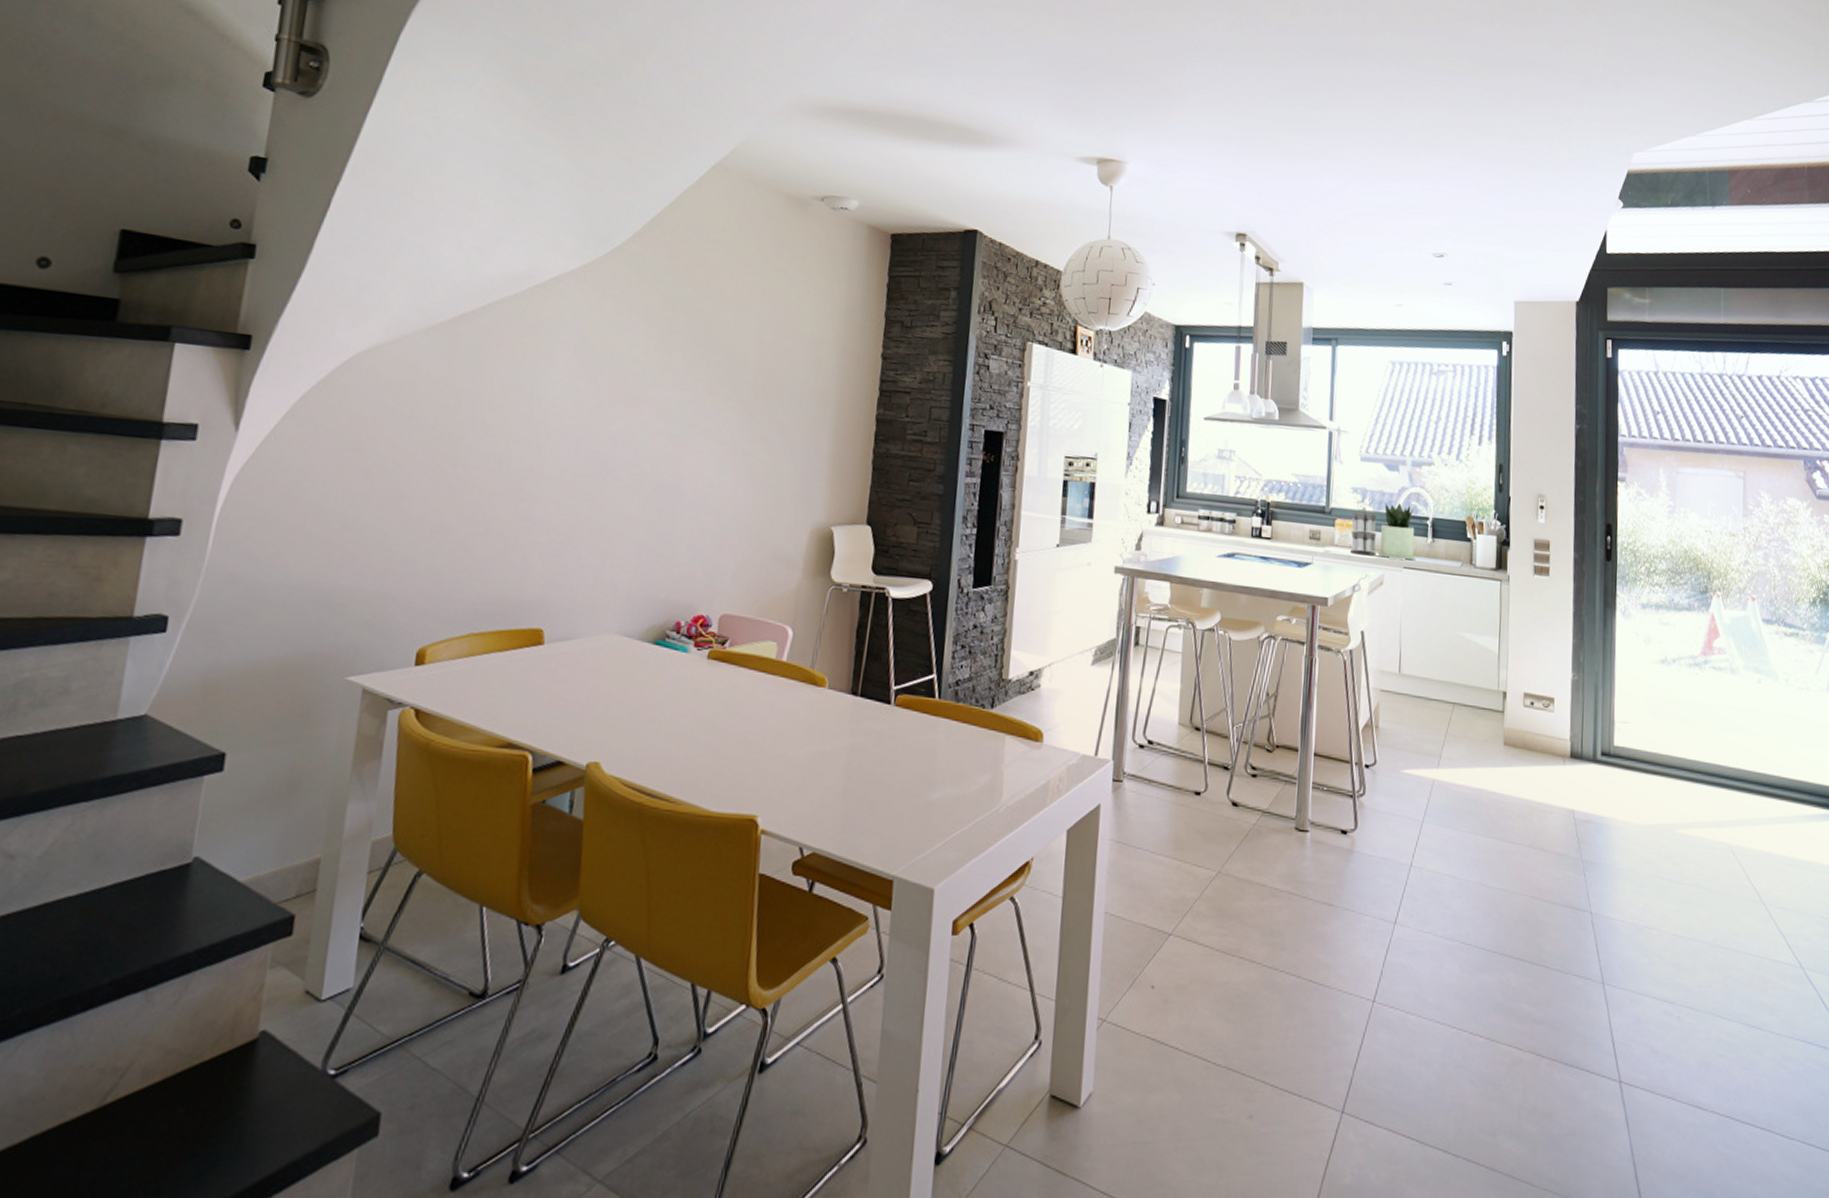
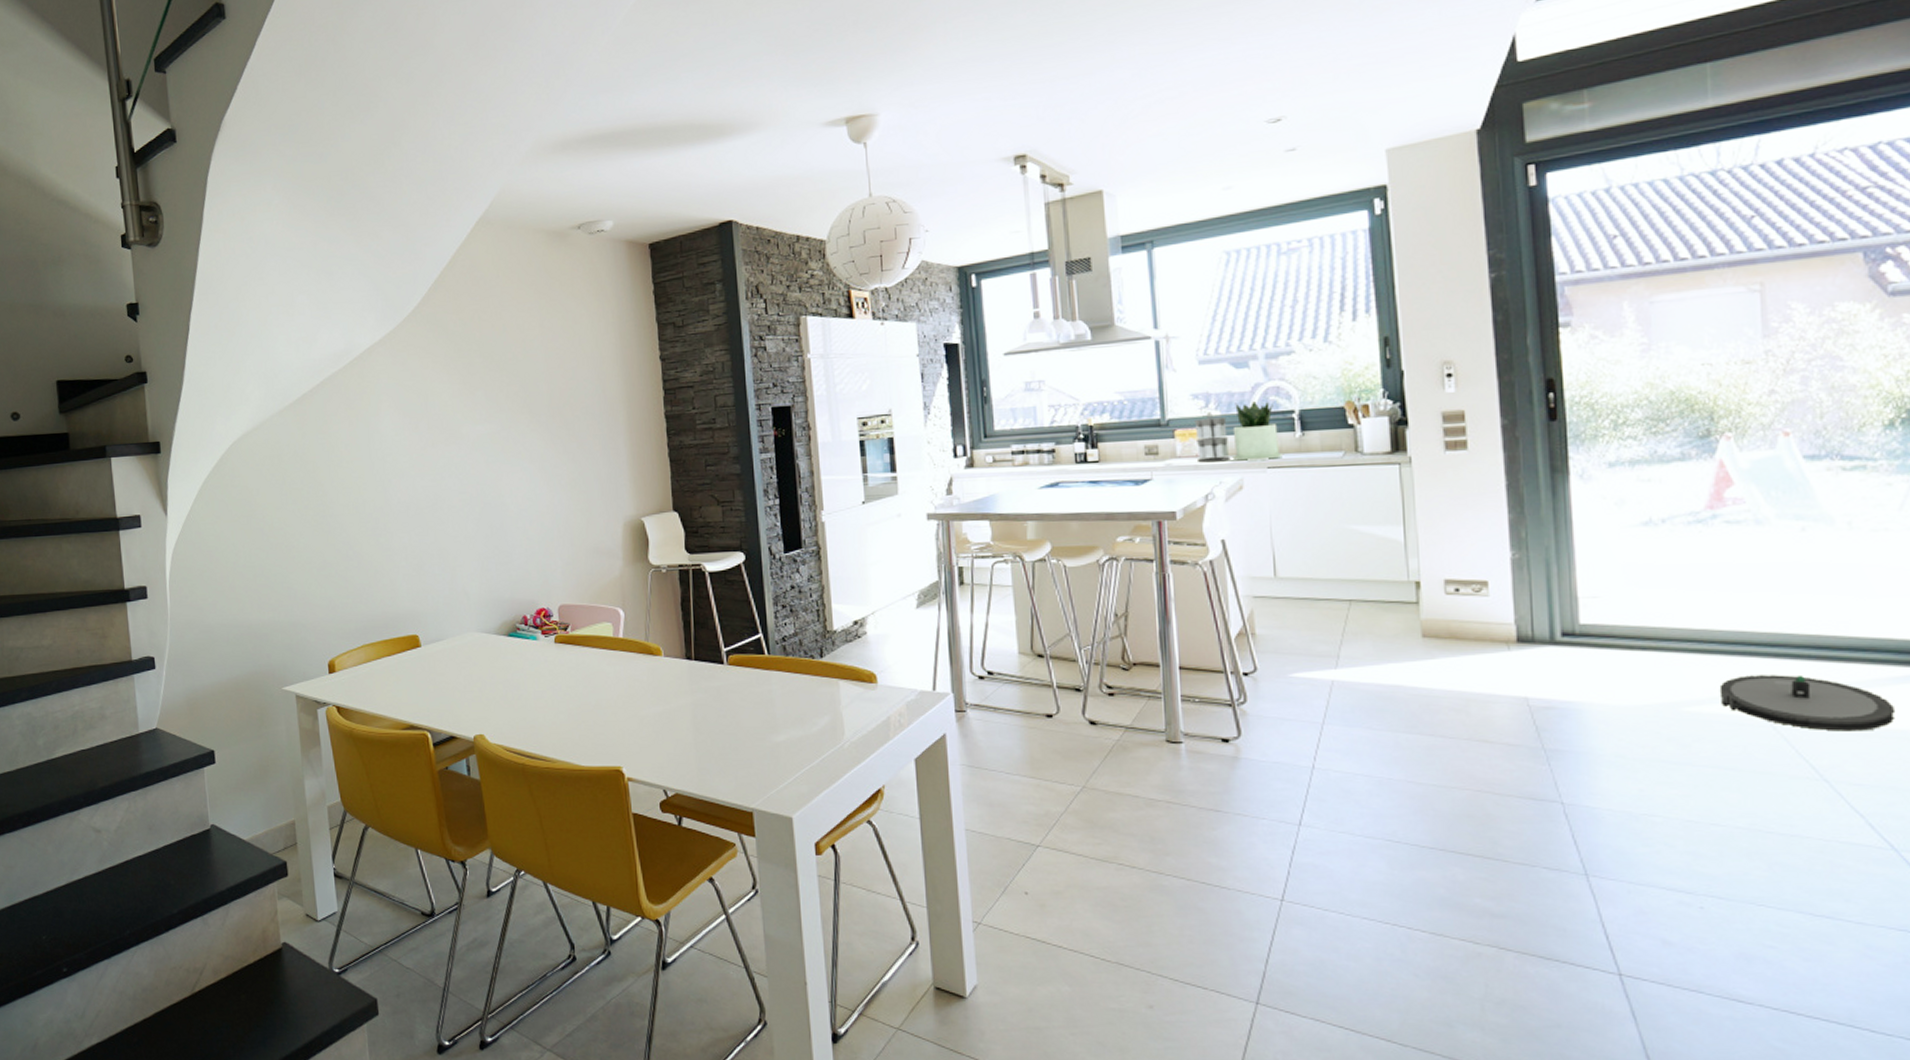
robot vacuum: none [1701,804,1808,861] -> present [1719,675,1896,731]

